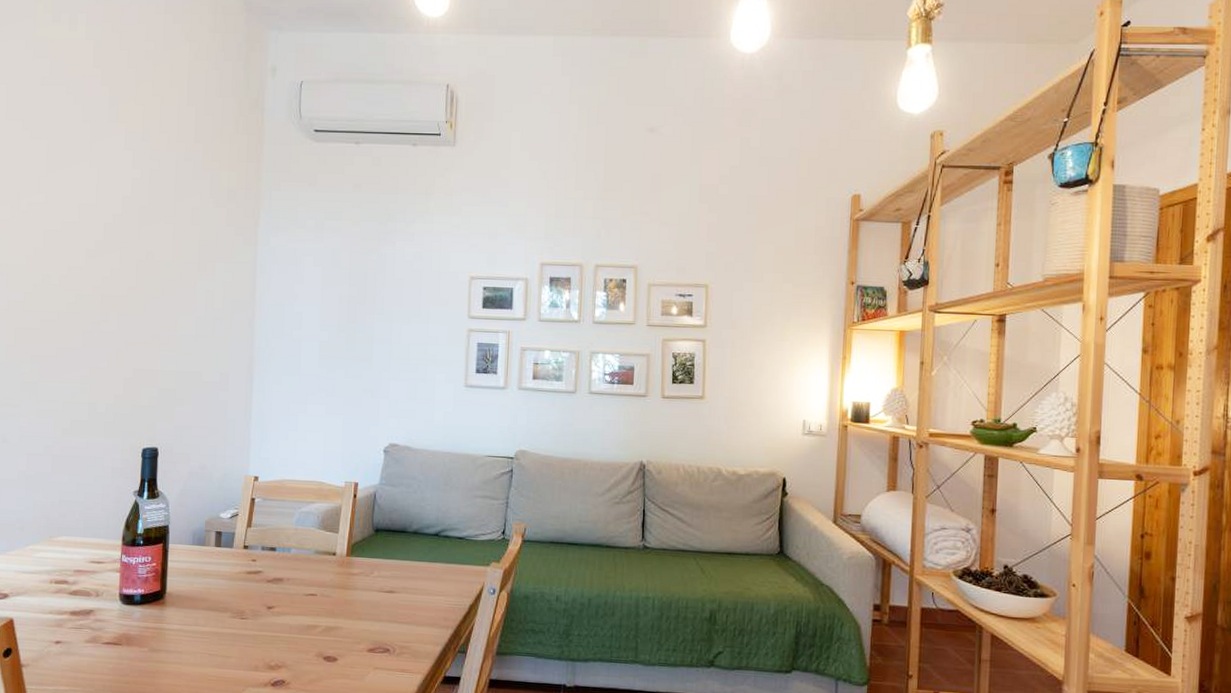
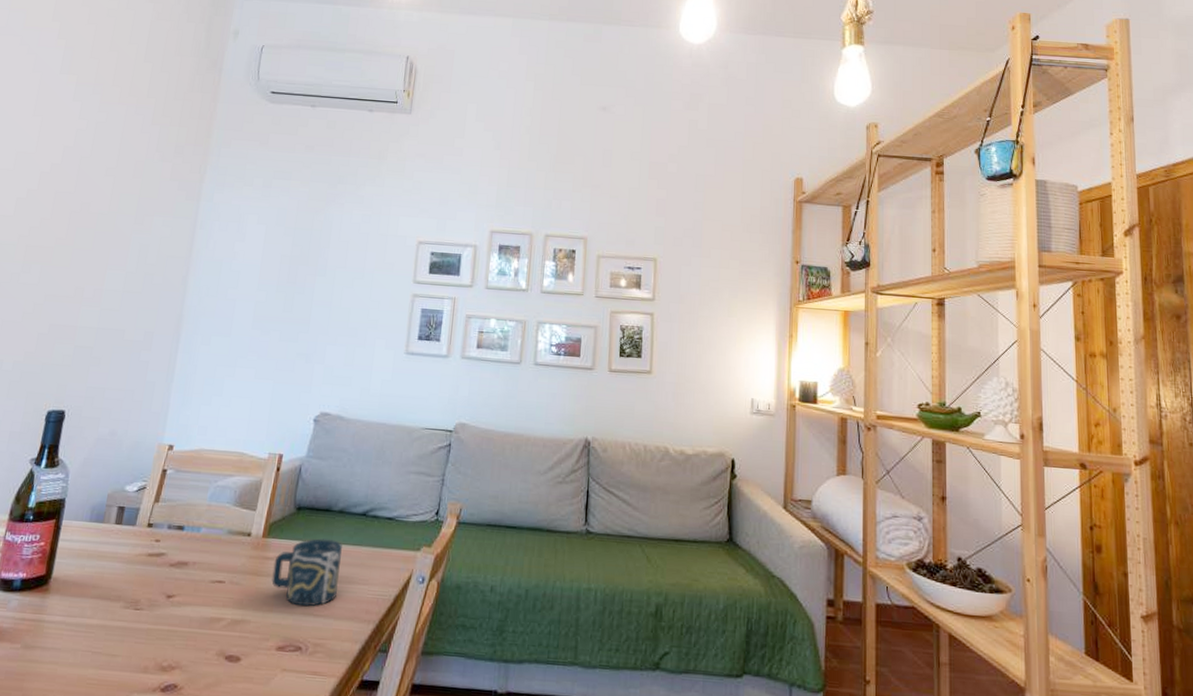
cup: none [358,556,419,615] -> present [272,538,342,607]

